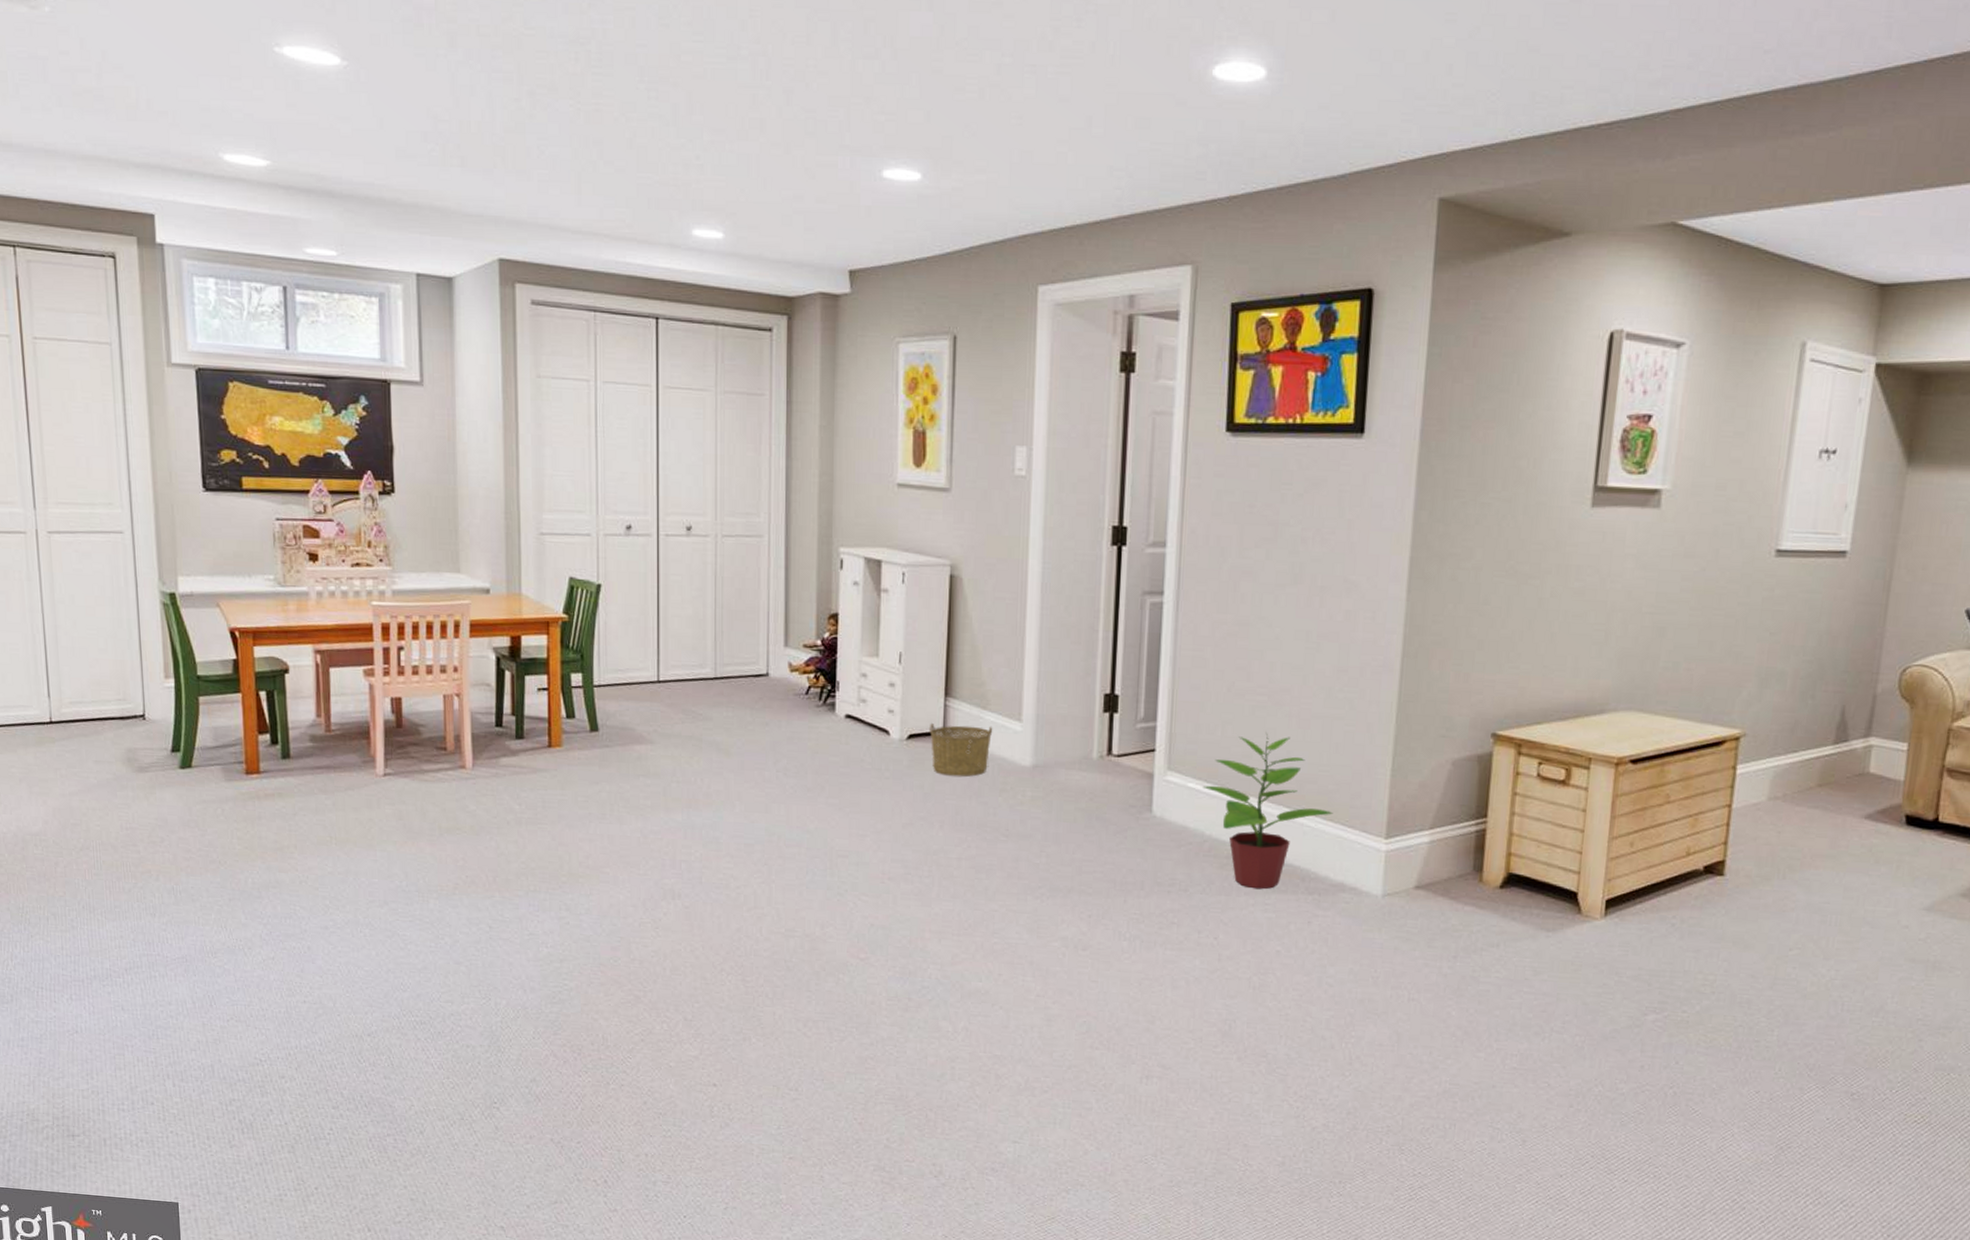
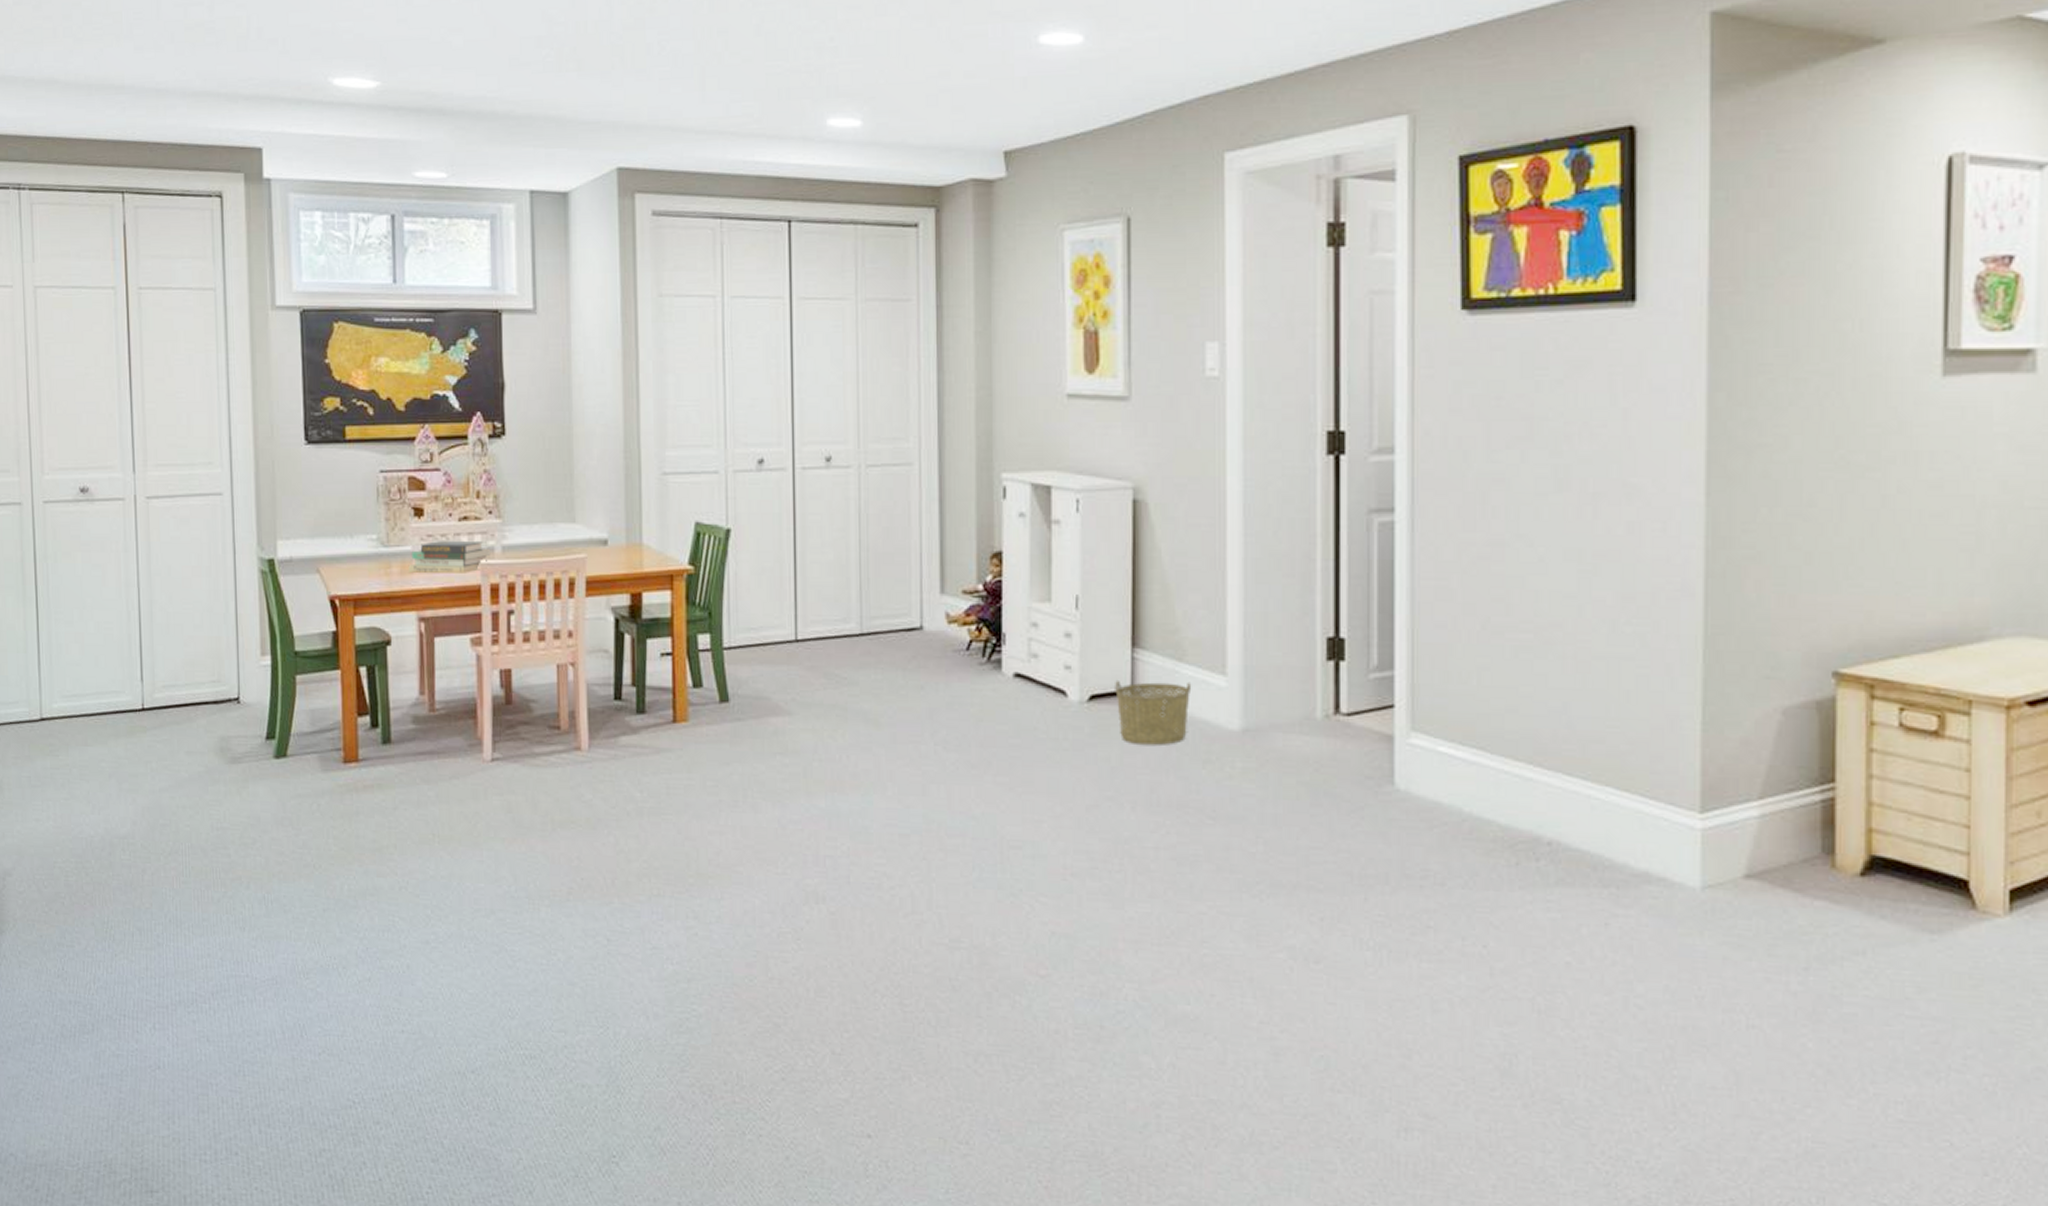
books: none [304,583,382,613] -> present [408,541,491,573]
potted plant: present [1202,733,1334,889] -> none [1457,680,1629,882]

